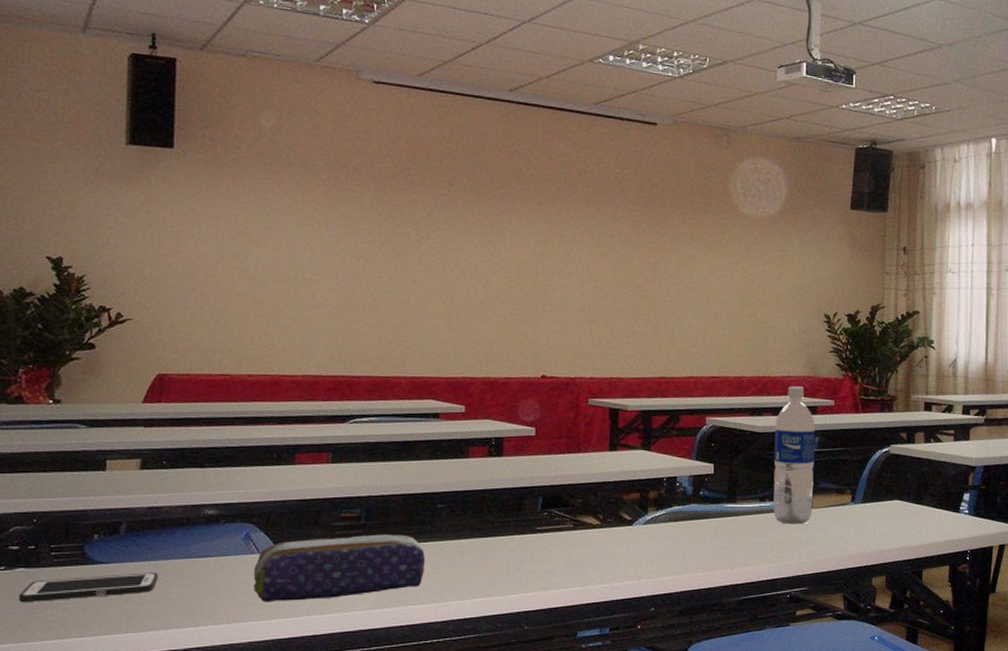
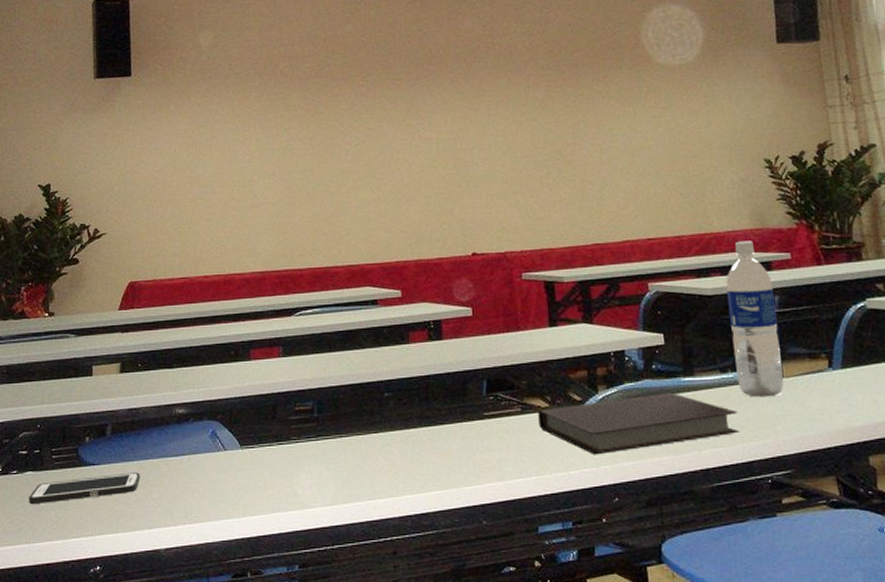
pencil case: present [253,534,426,602] -> none [221,426,378,500]
notebook: none [588,516,769,570] -> present [537,392,739,455]

